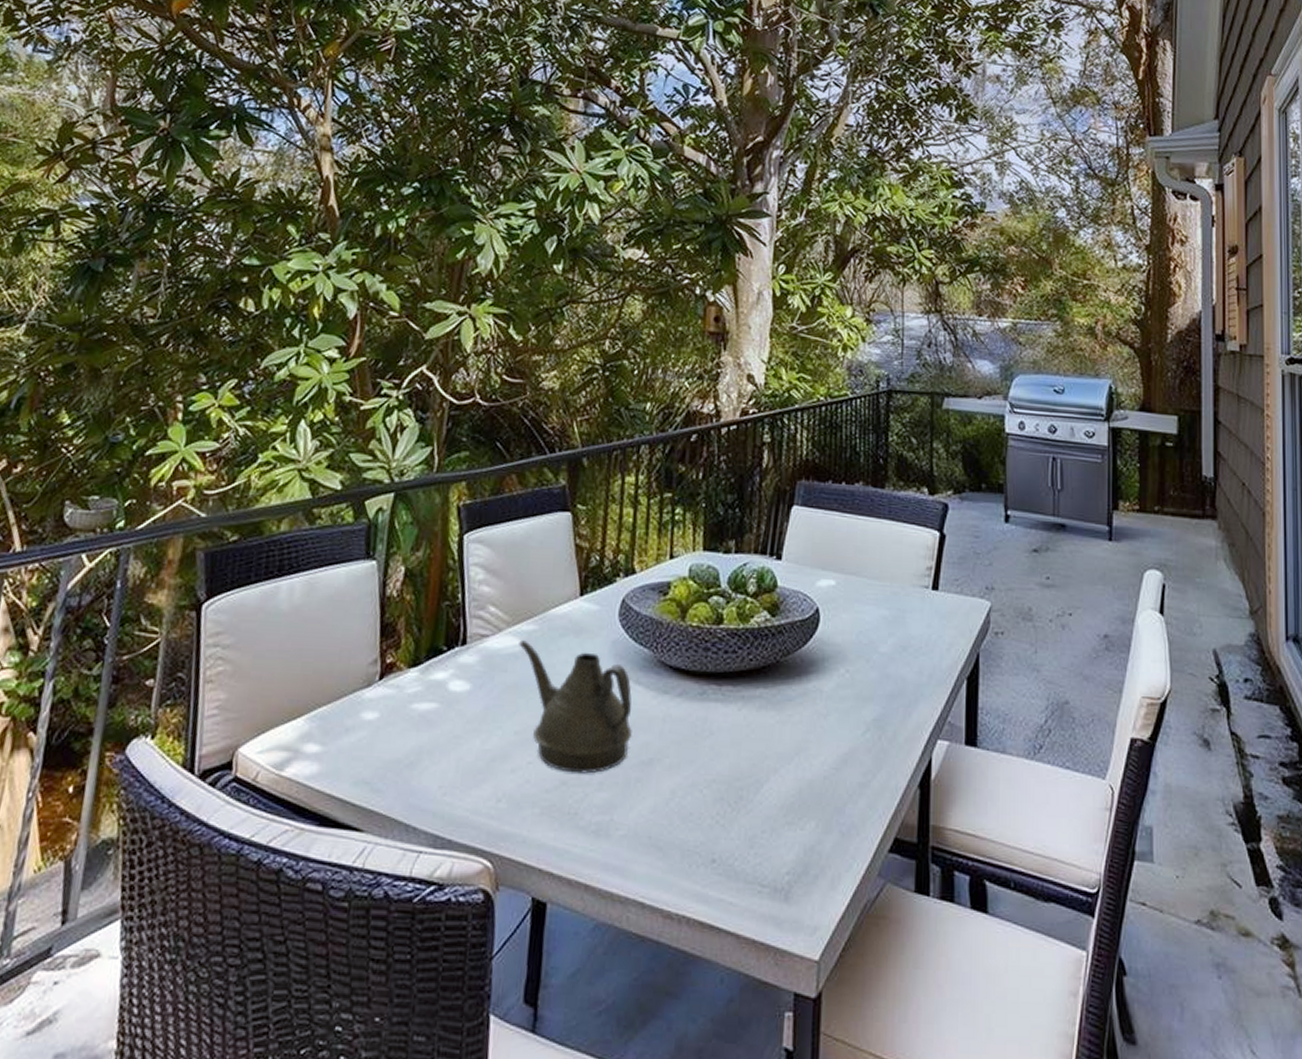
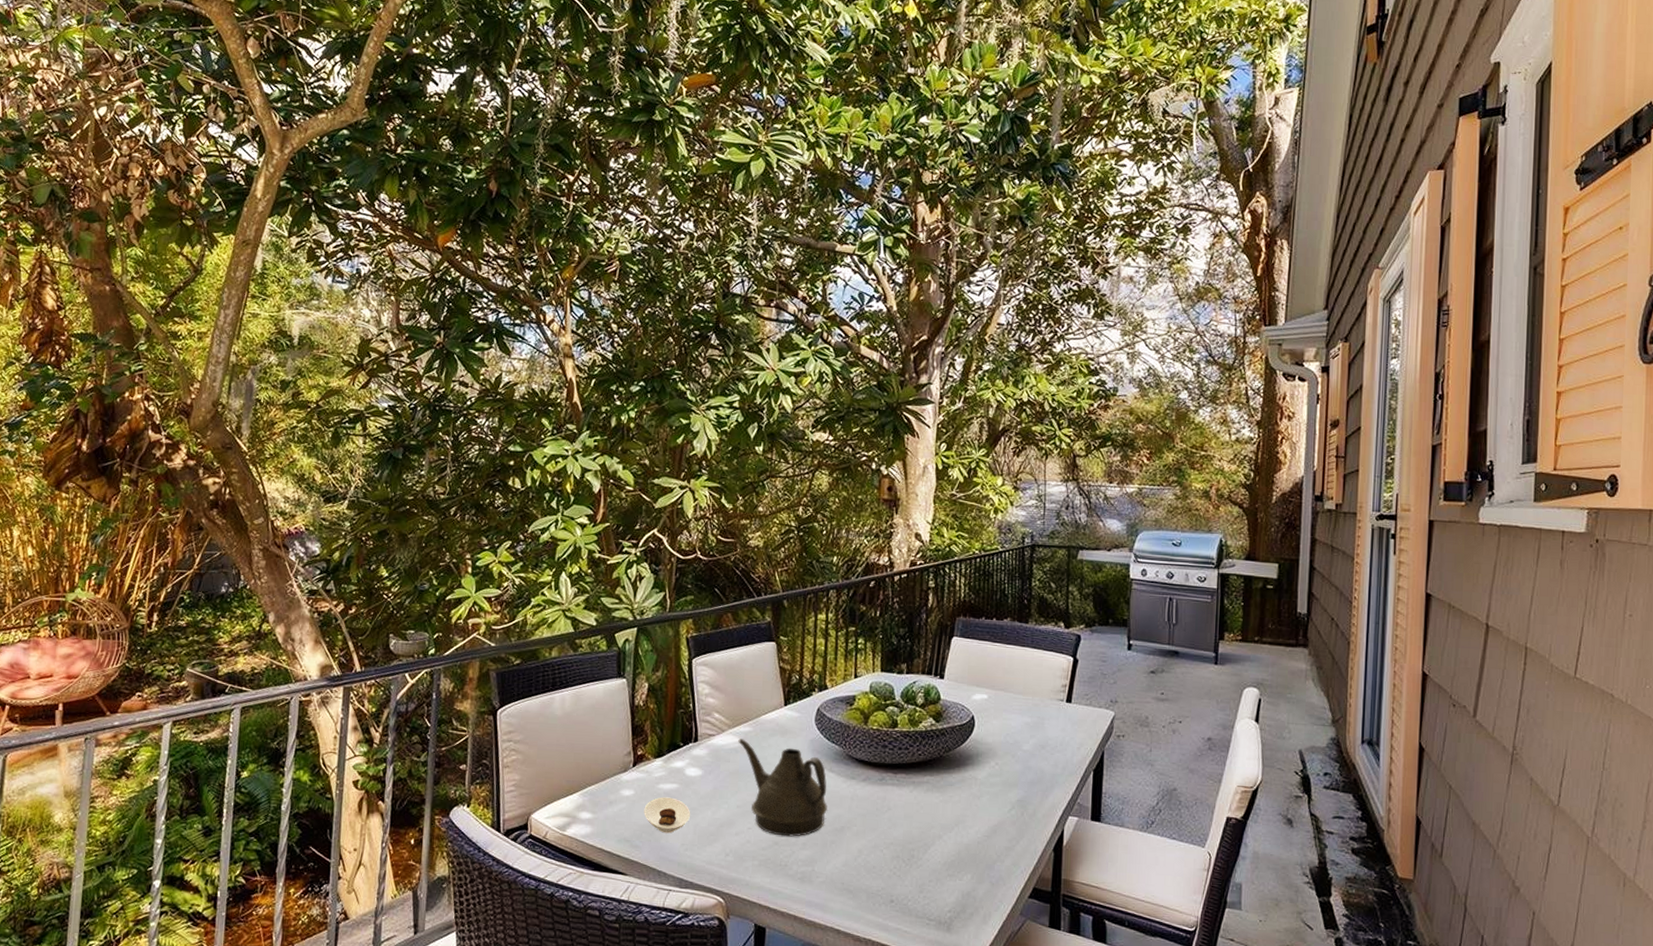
saucer: none [390,721,453,772] -> present [644,797,691,833]

